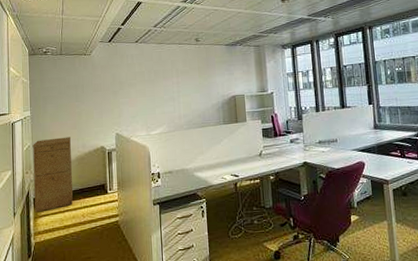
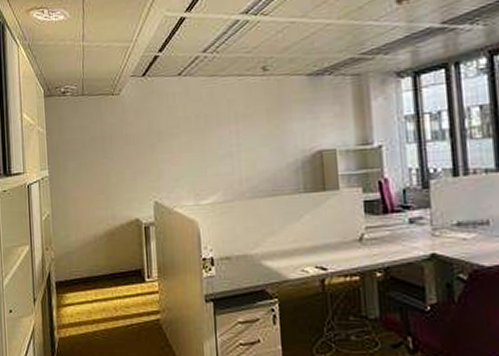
filing cabinet: present [32,137,73,213] -> none [52,204,102,300]

